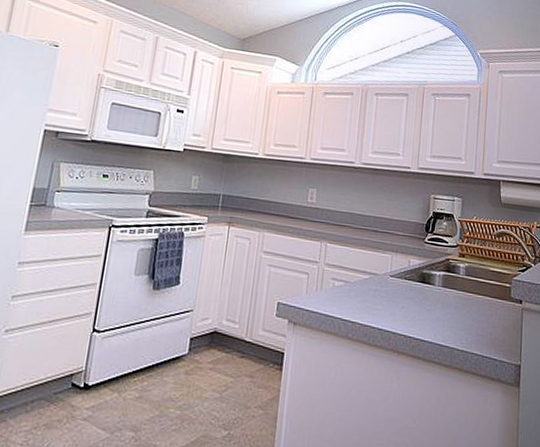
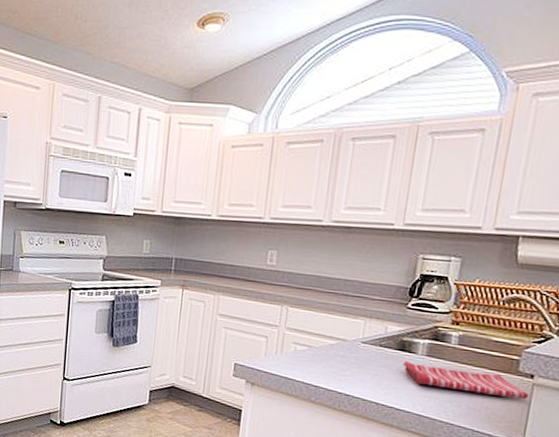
dish towel: none [424,293,521,323] -> present [402,361,530,399]

